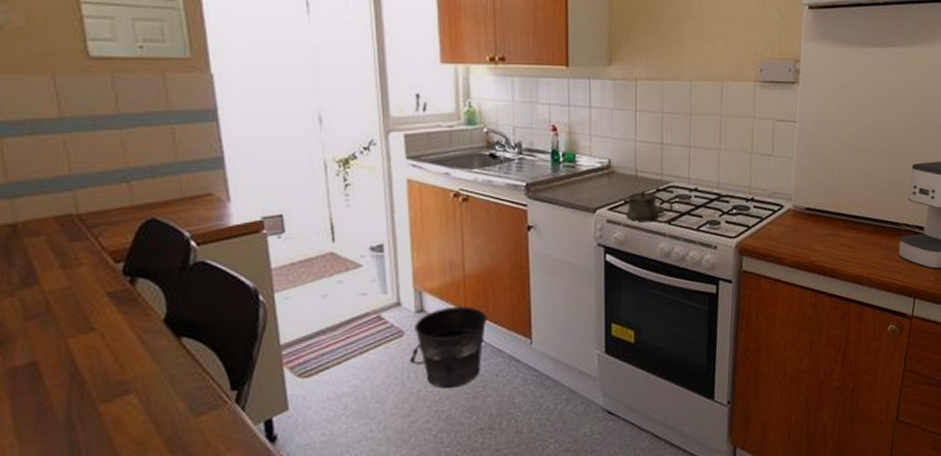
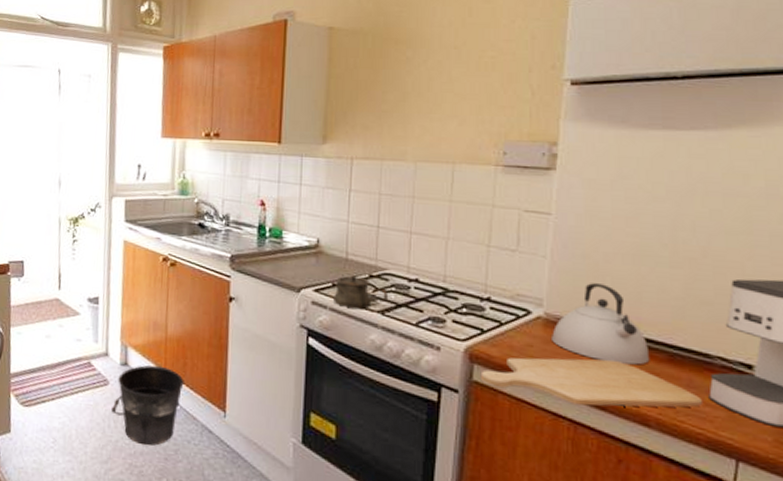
chopping board: none [748,237,895,277] -> present [480,357,704,408]
kettle: none [798,177,863,239] -> present [552,283,650,365]

